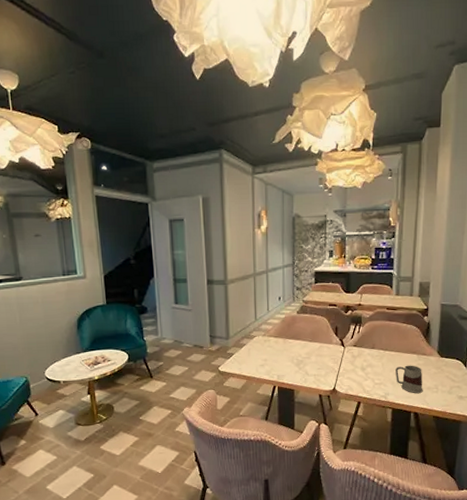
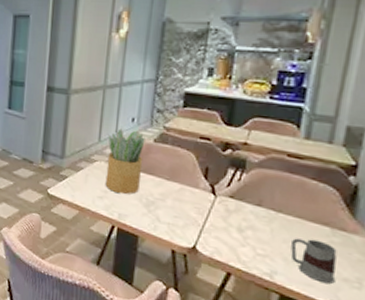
potted plant: none [262,306,291,360] -> present [105,128,145,195]

